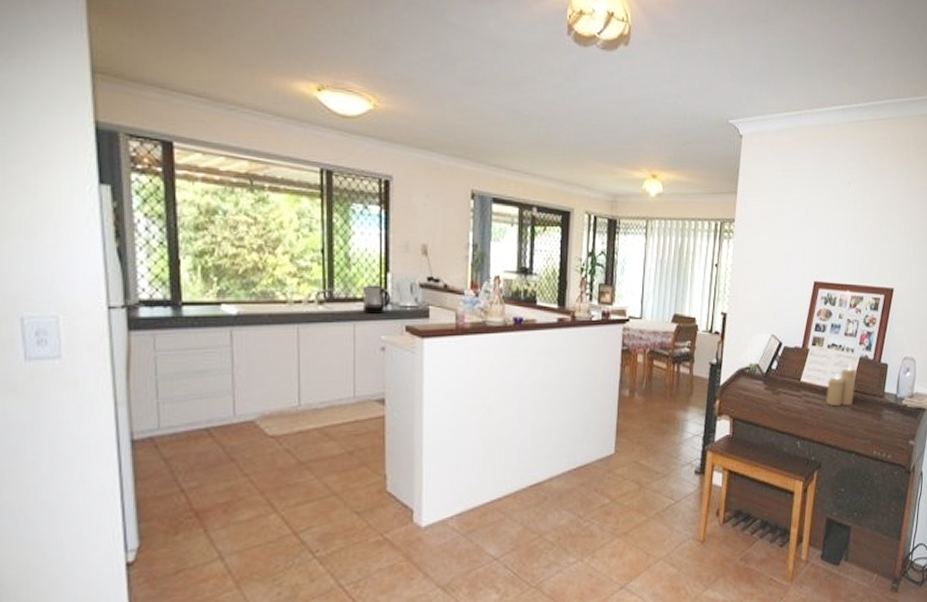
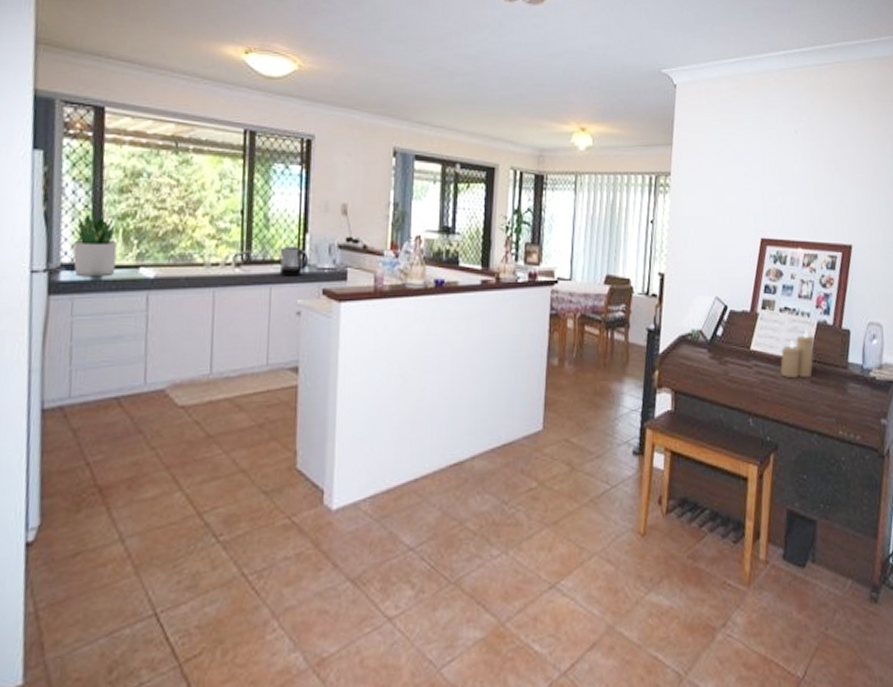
planter: none [149,248,197,313] -> present [73,211,117,277]

